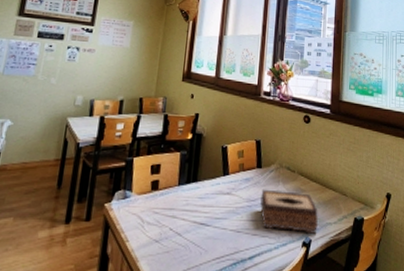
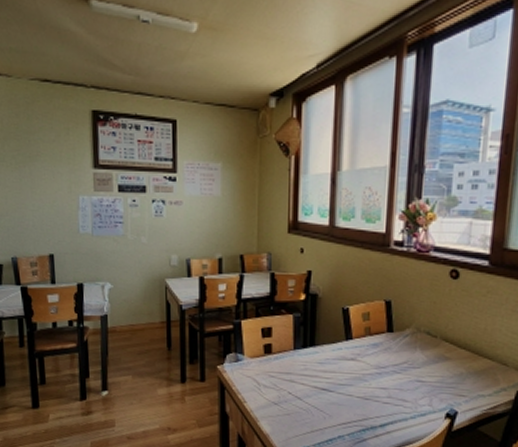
tissue box: present [260,189,318,234] -> none [392,355,468,406]

